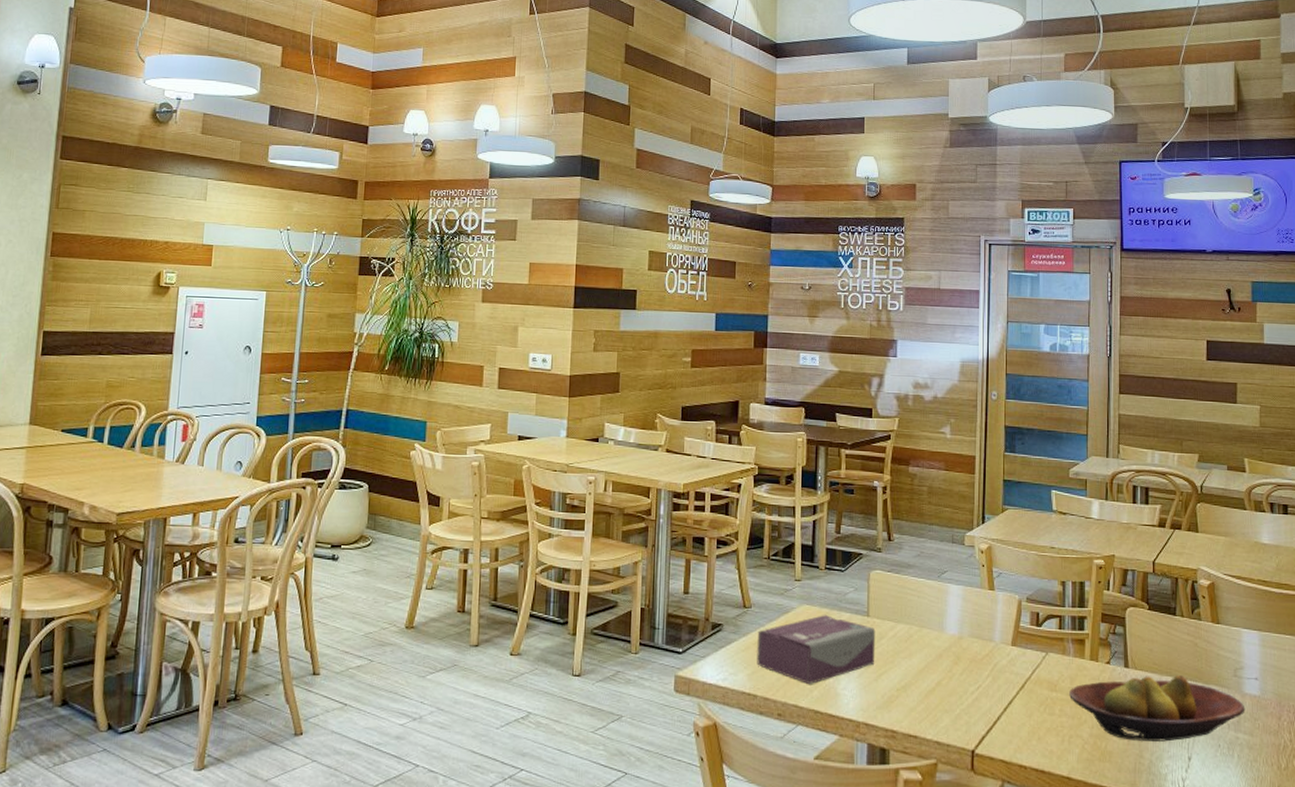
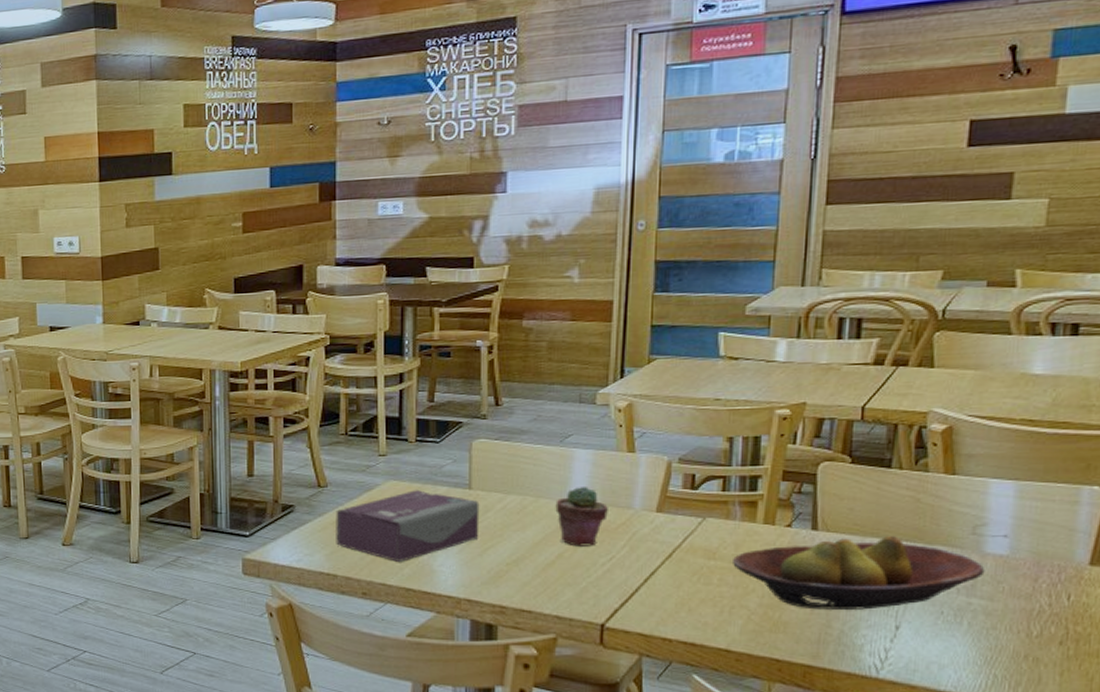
potted succulent: none [935,619,975,675] -> present [555,487,608,547]

